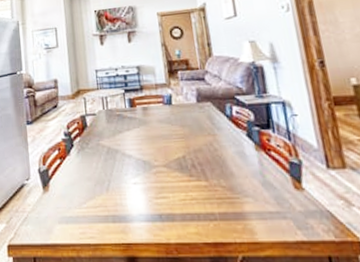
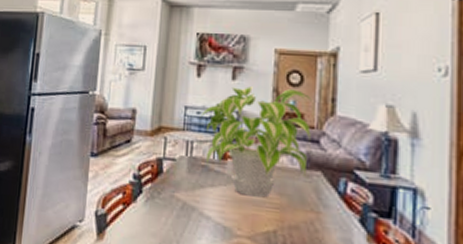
plant: none [108,41,199,132] -> present [199,87,312,198]

